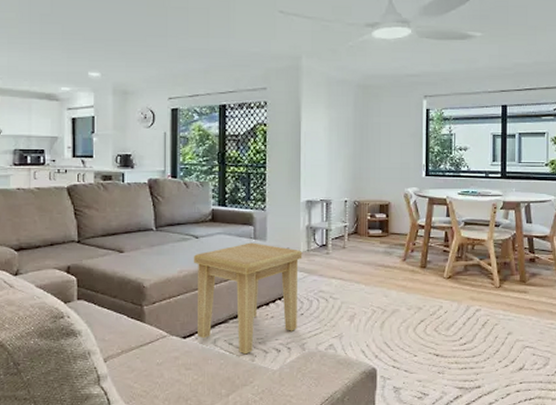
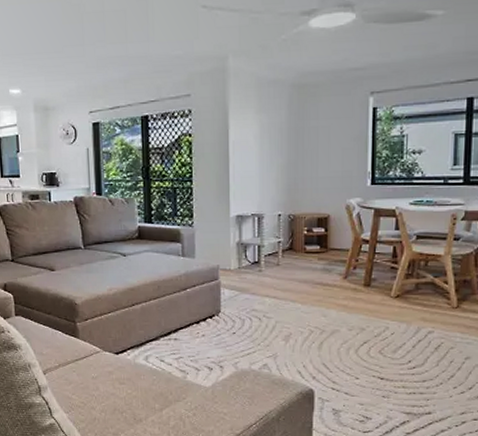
side table: present [193,242,302,355] -> none [121,260,233,372]

